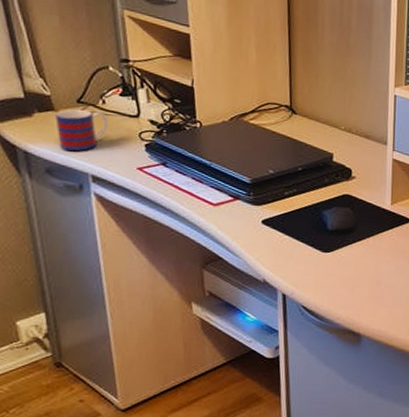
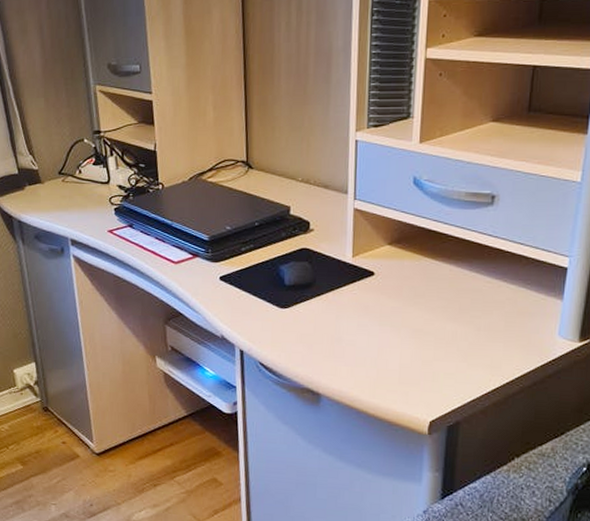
mug: present [54,109,109,152] -> none [41,180,84,219]

